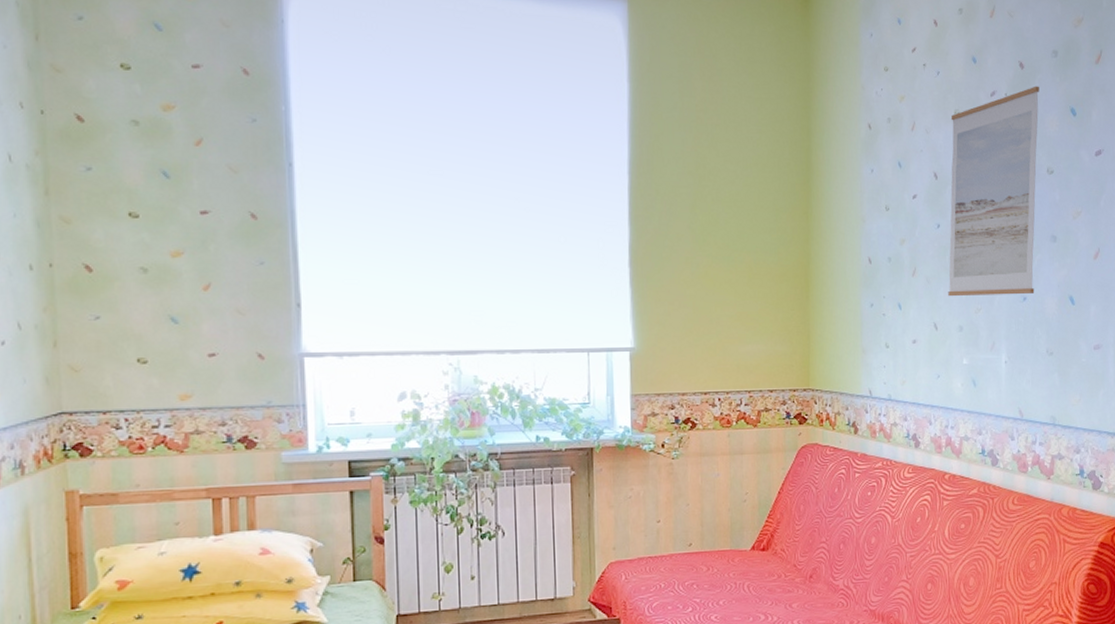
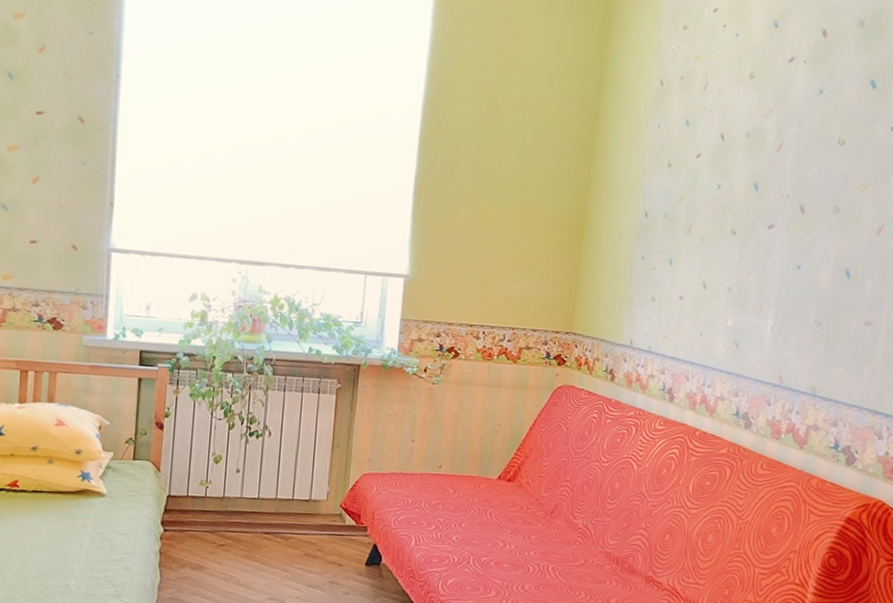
wall art: present [948,86,1040,297] -> none [721,55,841,263]

